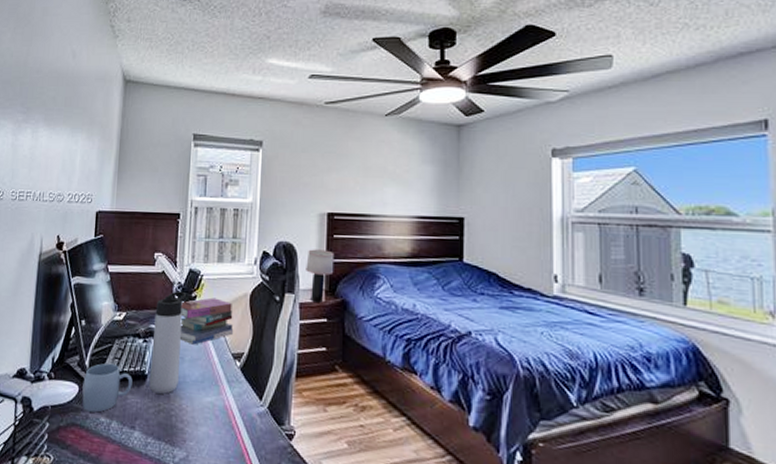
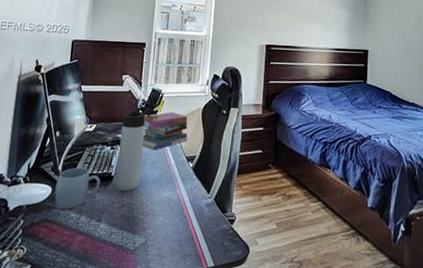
table lamp: present [306,249,335,303] -> none [248,73,271,115]

